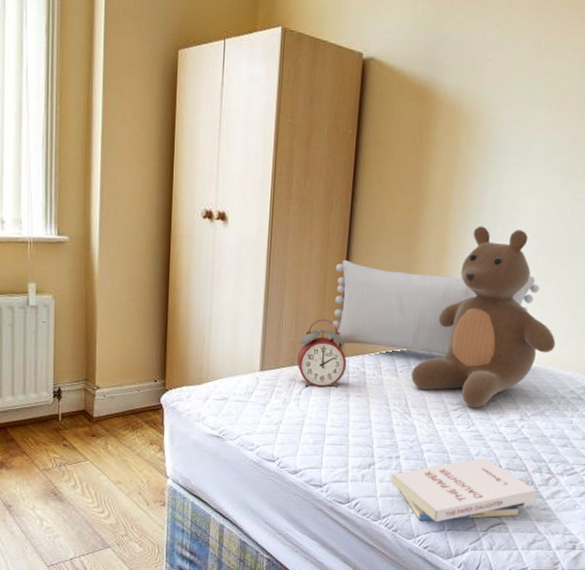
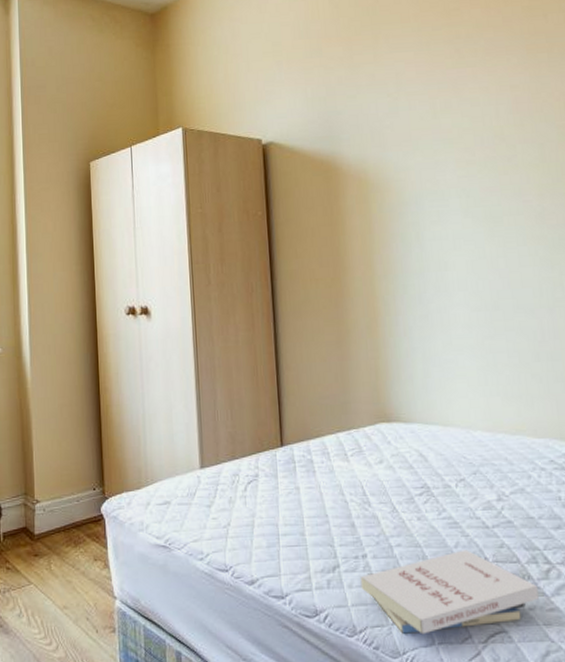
alarm clock: present [297,319,347,388] -> none [237,405,292,483]
pillow: present [328,260,540,356] -> none [264,335,488,433]
teddy bear: present [411,226,556,408] -> none [363,288,520,490]

